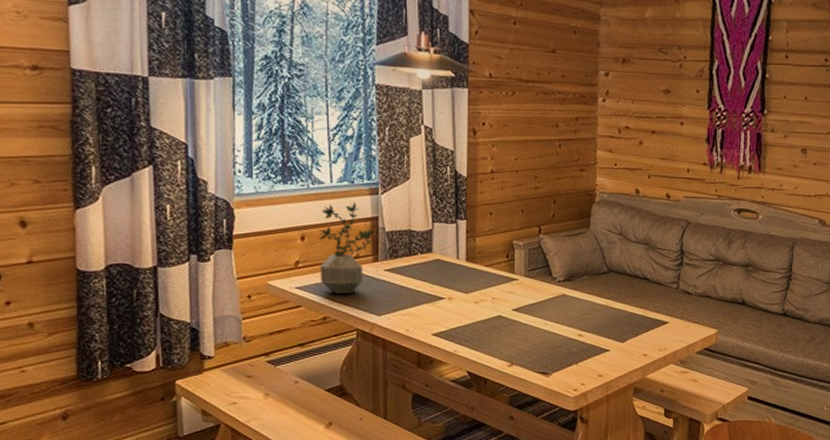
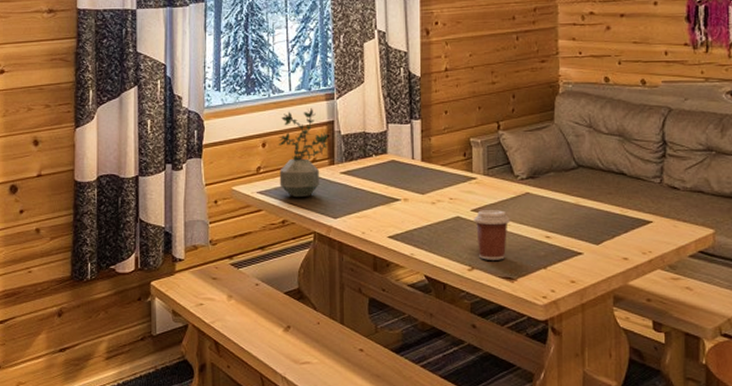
coffee cup: none [514,310,547,357] -> present [473,210,510,260]

